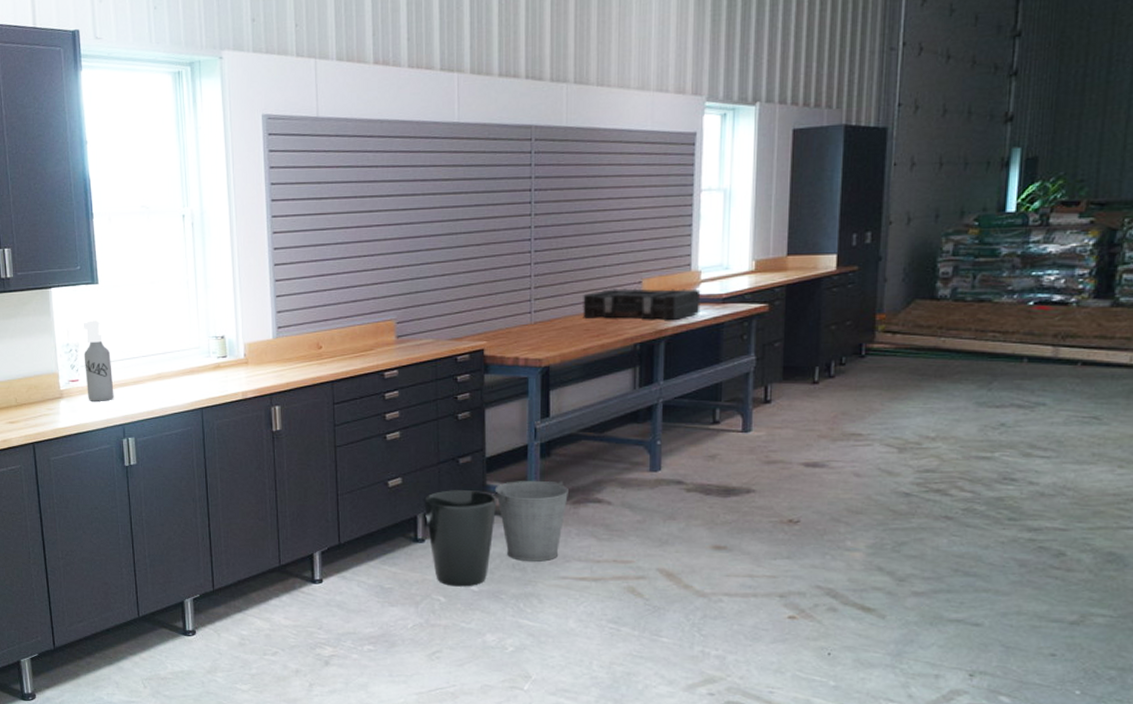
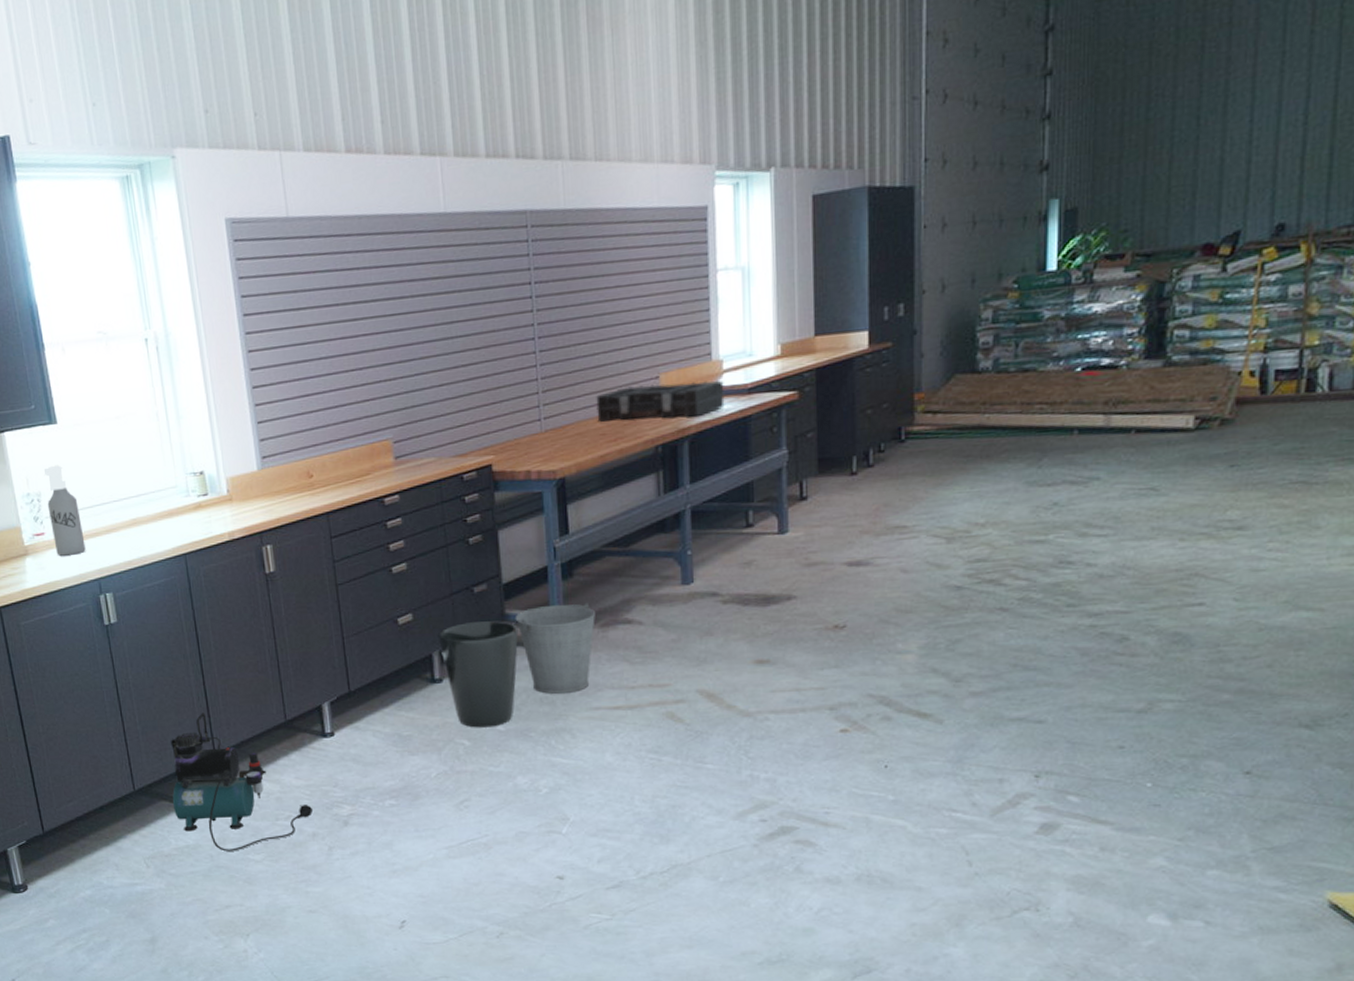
air compressor: none [172,552,298,680] -> present [171,712,314,852]

